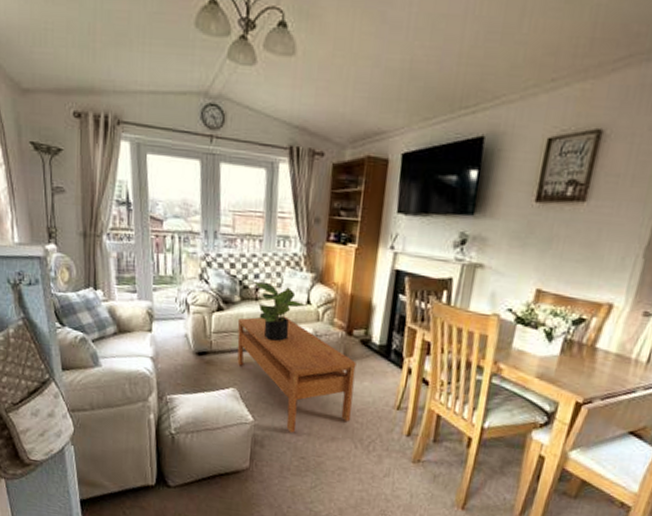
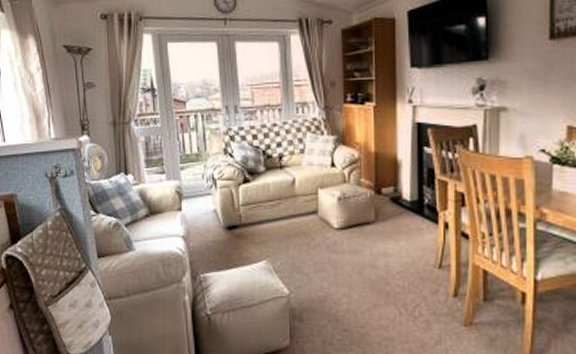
coffee table: present [237,316,356,433] -> none [264,181,390,303]
potted plant: present [252,280,307,341] -> none [275,149,332,209]

